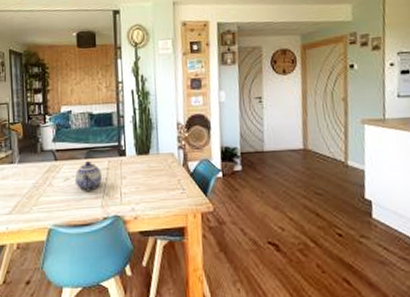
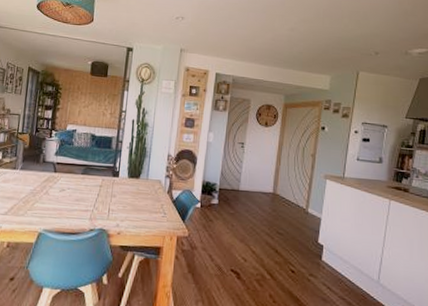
teapot: present [74,160,102,192] -> none [69,176,95,204]

